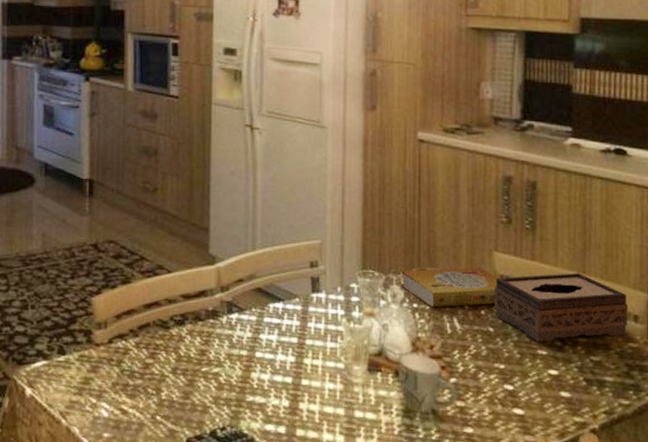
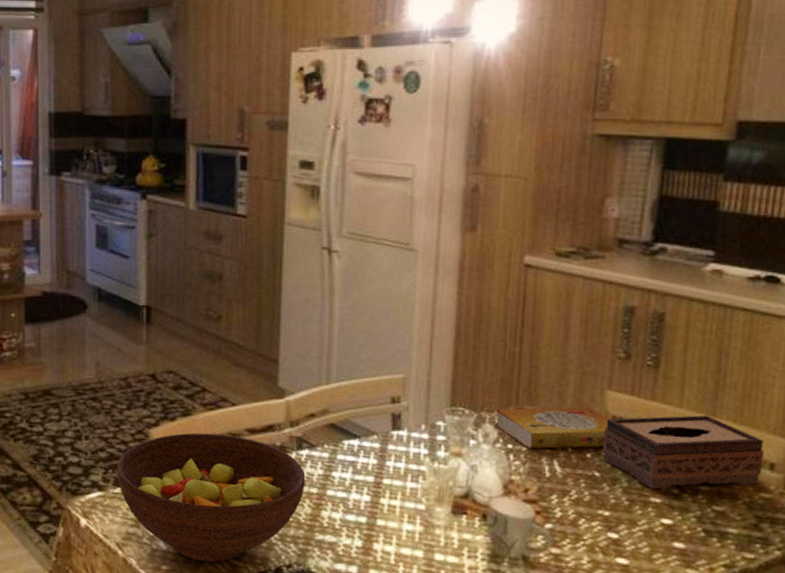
fruit bowl: none [61,299,236,428] -> present [117,432,306,562]

